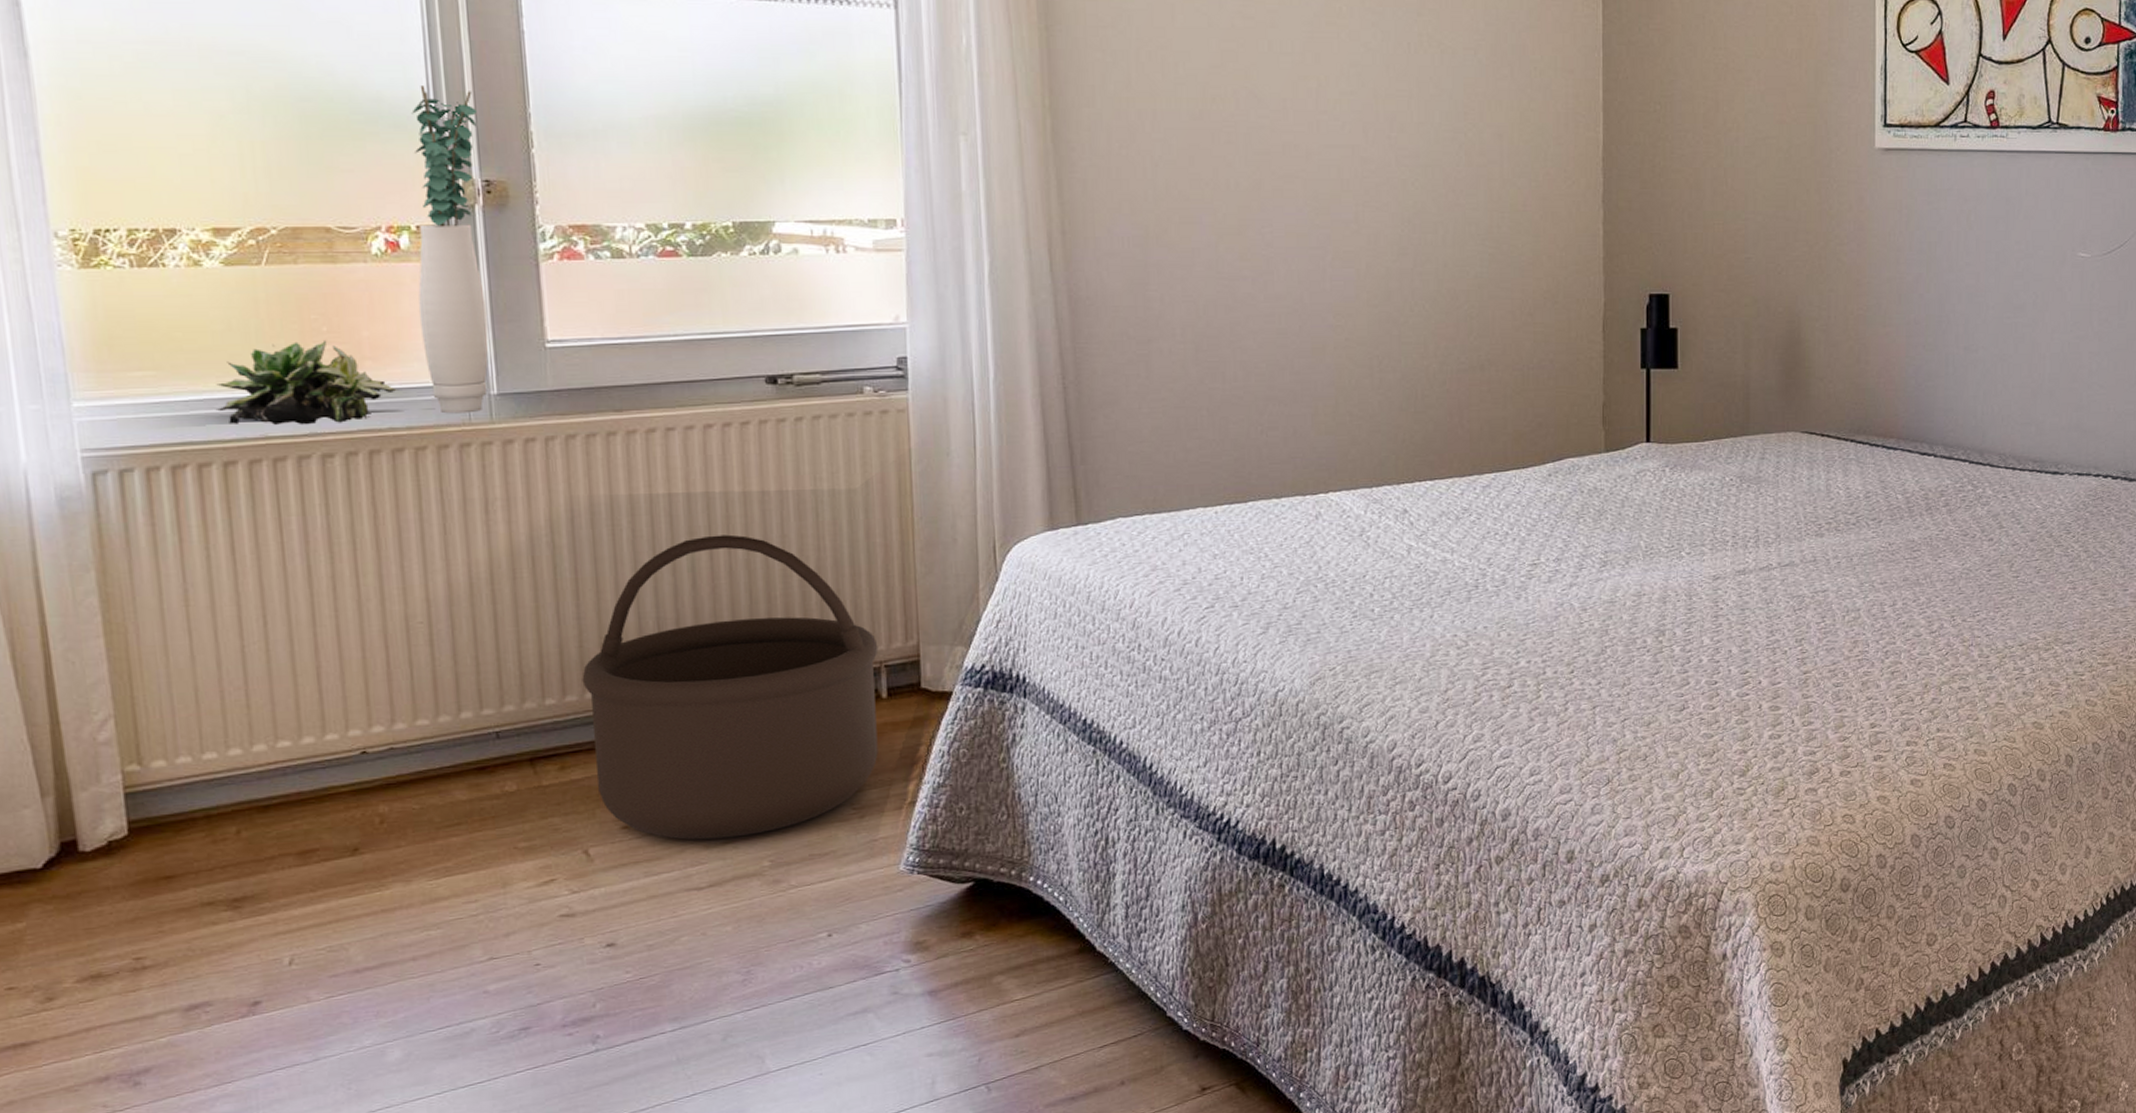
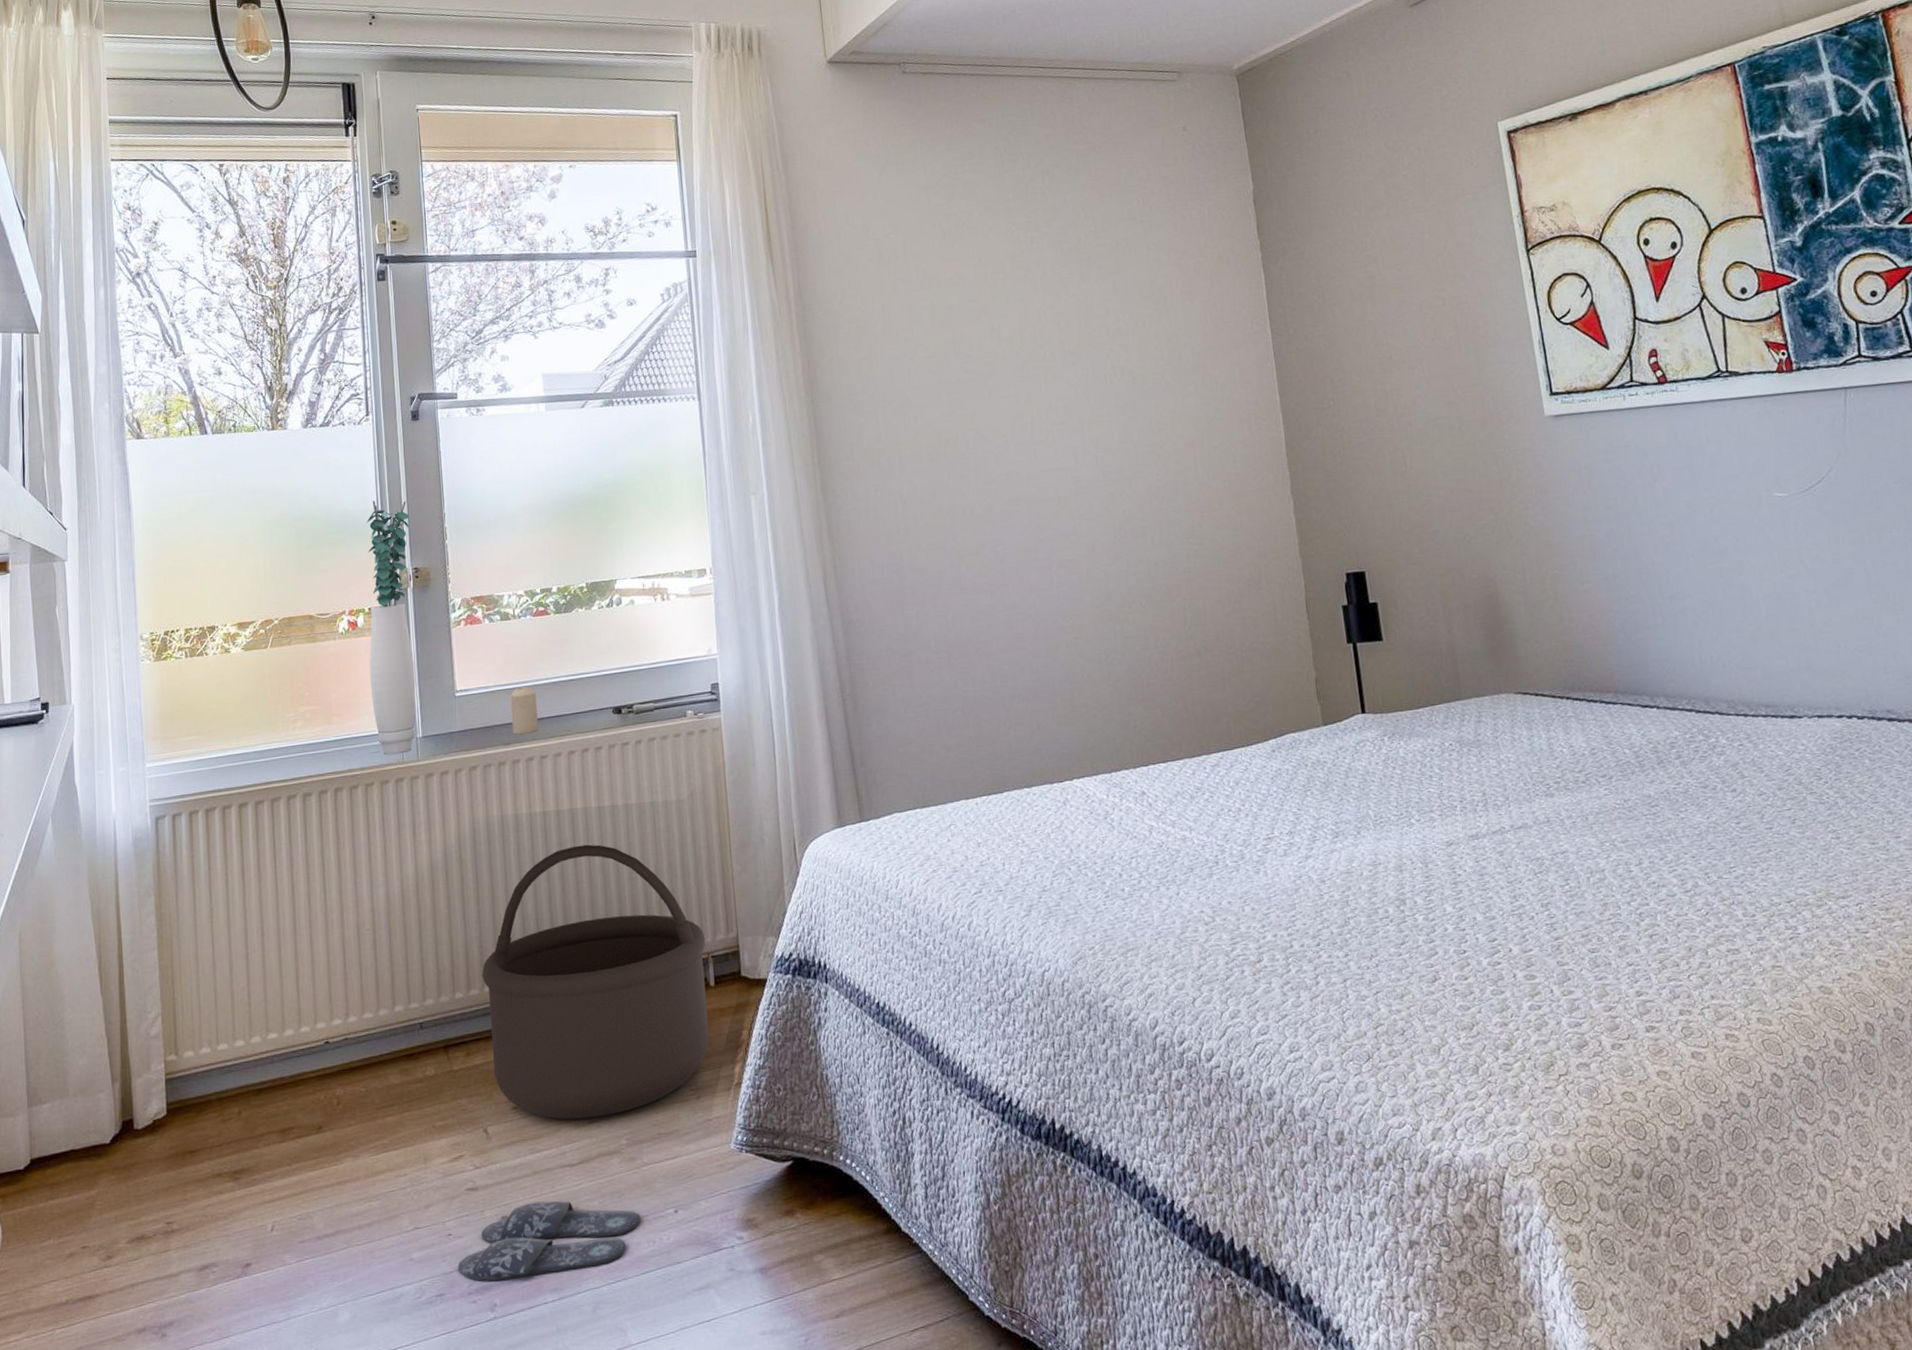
succulent plant: present [215,339,399,426] -> none [235,702,355,774]
slippers: none [548,926,786,1013] -> present [457,1200,641,1282]
candle: none [623,343,663,400] -> present [510,686,539,735]

